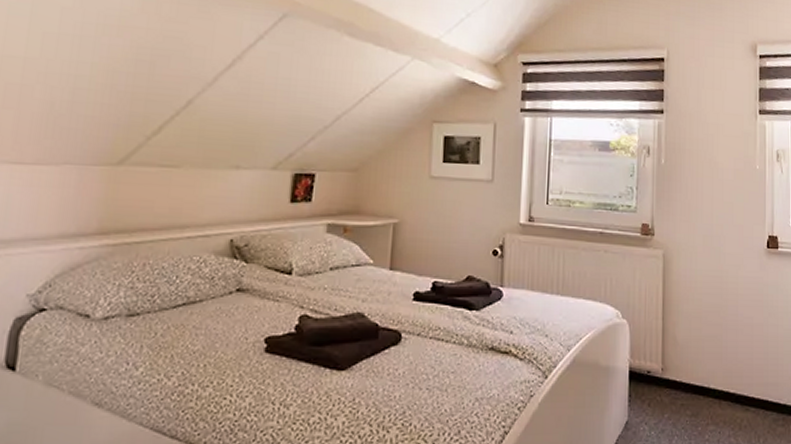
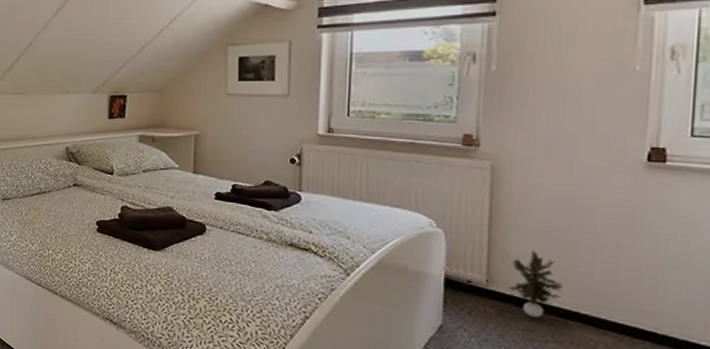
potted plant: none [677,335,717,402] -> present [507,251,563,318]

